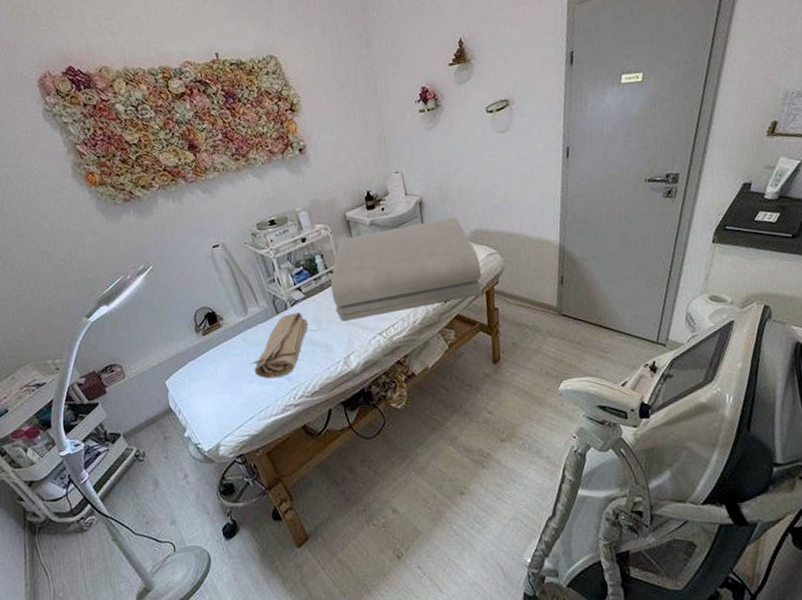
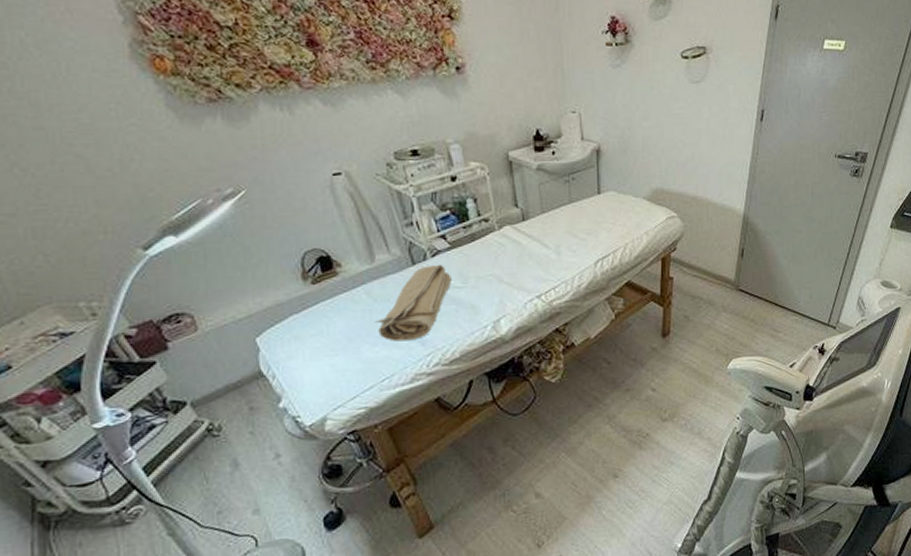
towel: present [330,217,482,321] -> none [483,172,659,279]

